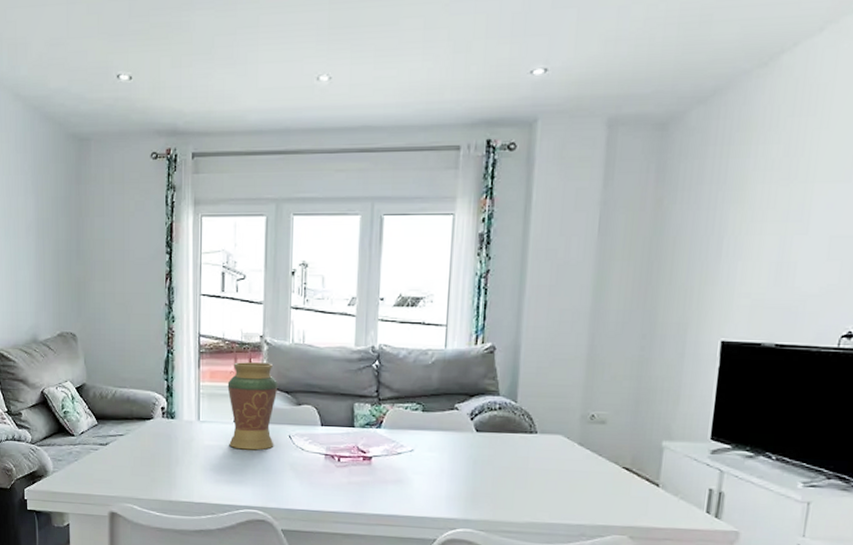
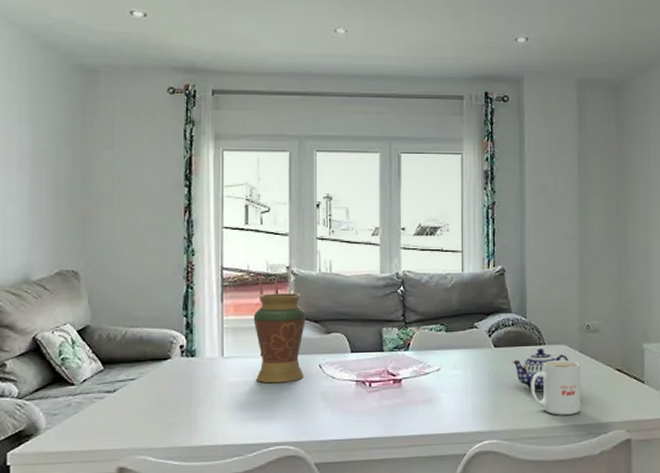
teapot: none [495,437,565,484] -> present [512,348,569,392]
mug: none [515,450,578,513] -> present [531,359,580,415]

